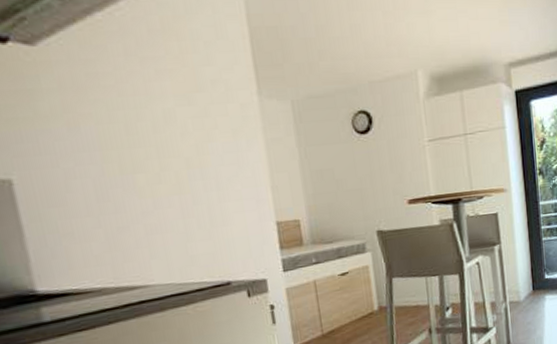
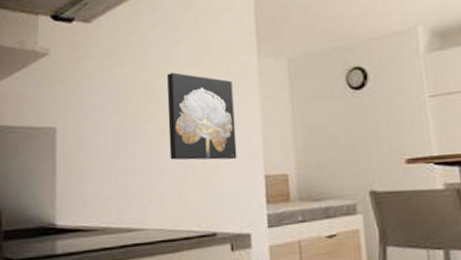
wall art: none [153,113,246,212] -> present [167,72,237,160]

